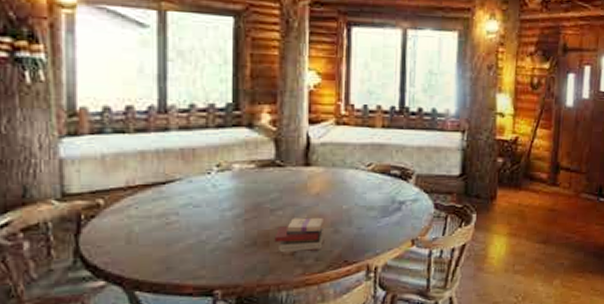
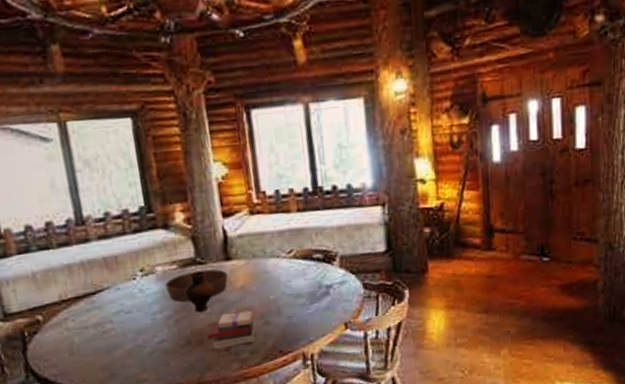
wooden bowl: none [240,172,304,203] -> present [165,269,228,303]
vase: none [259,172,289,214] -> present [185,270,214,313]

